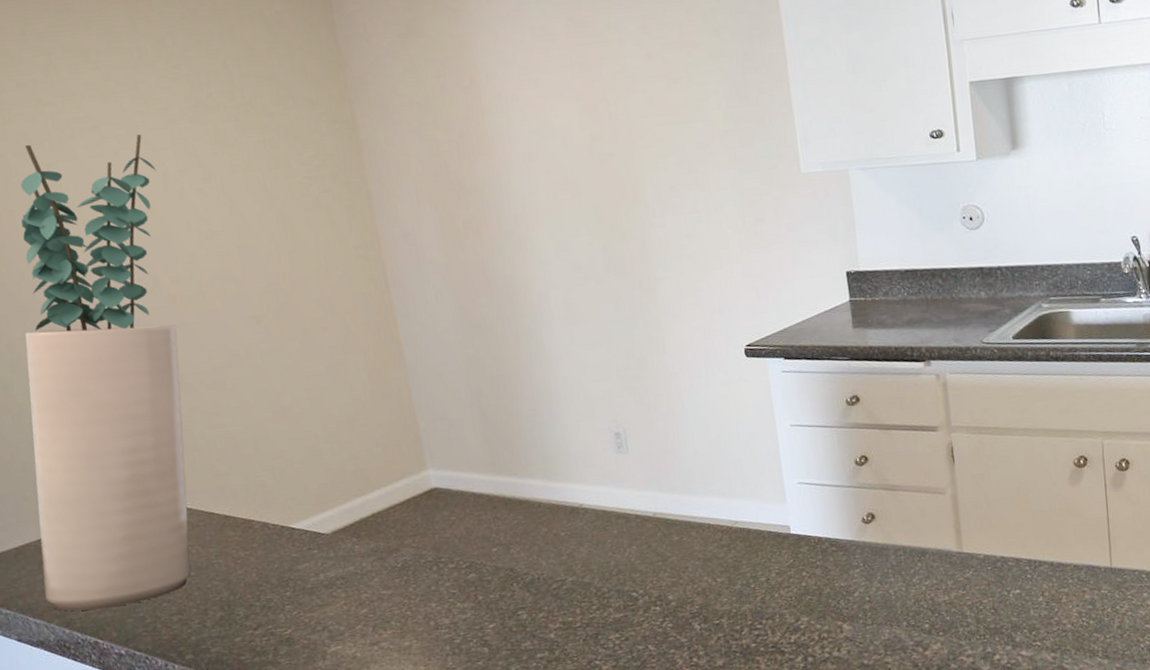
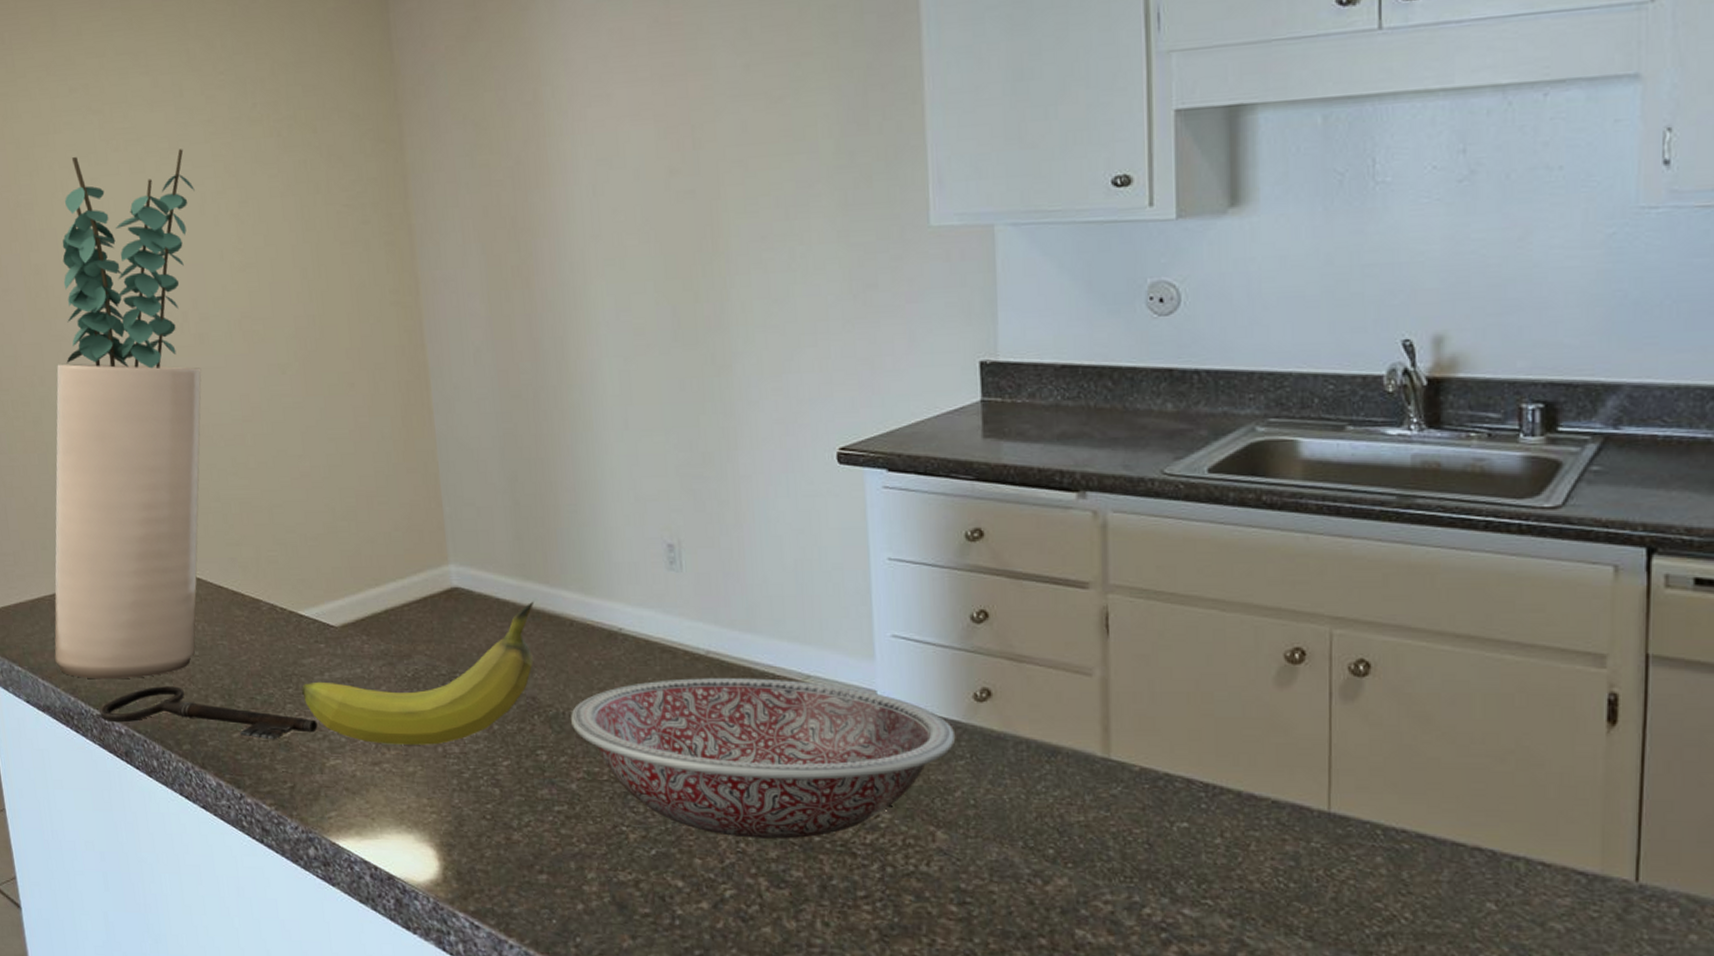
key: none [97,605,317,647] -> present [100,686,318,740]
fruit: none [299,491,509,627] -> present [302,601,535,745]
bowl: none [544,526,852,654] -> present [570,678,956,839]

